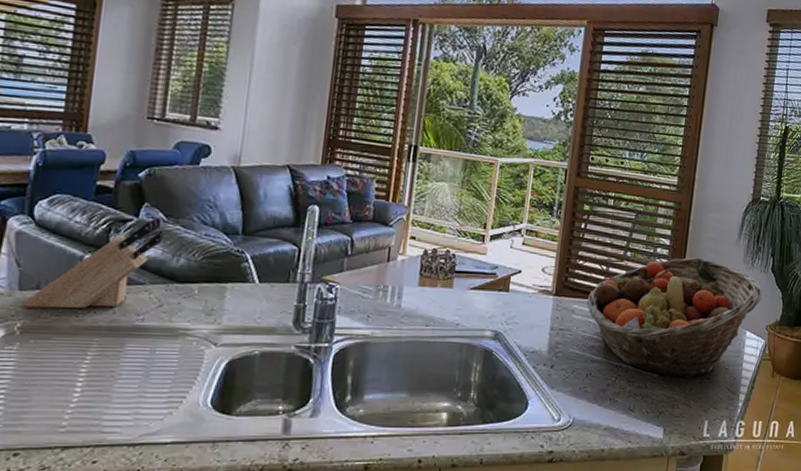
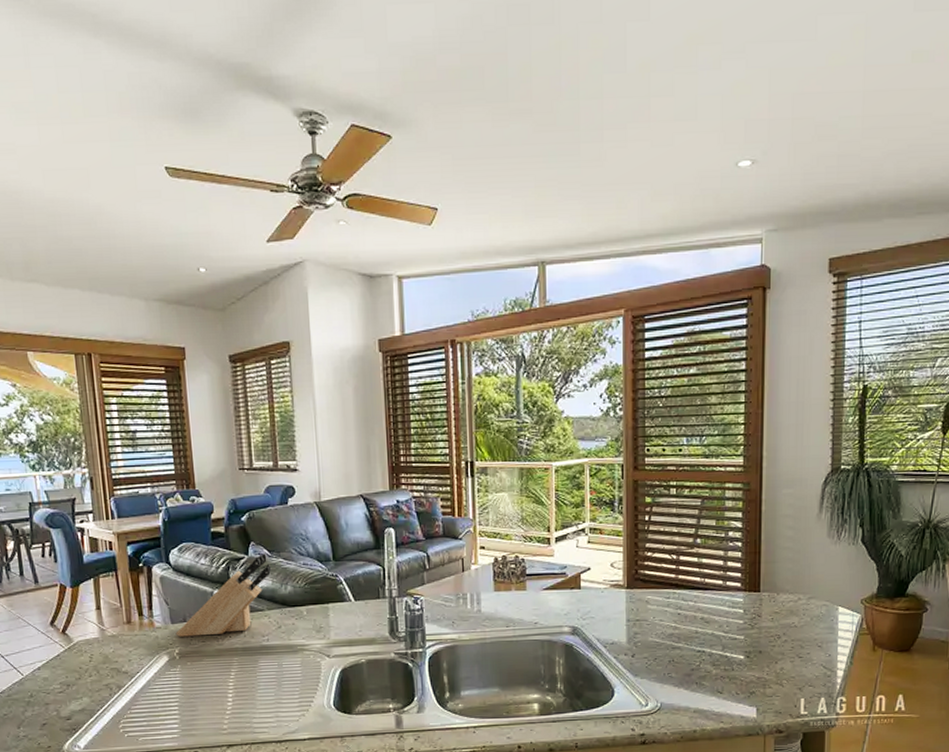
fruit basket: present [586,258,763,379] -> none [661,537,854,659]

